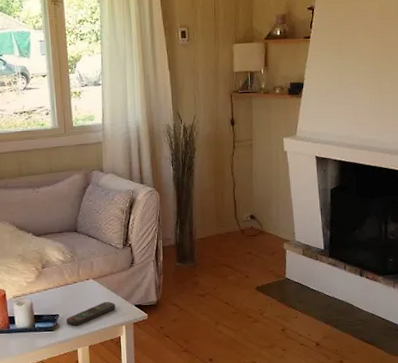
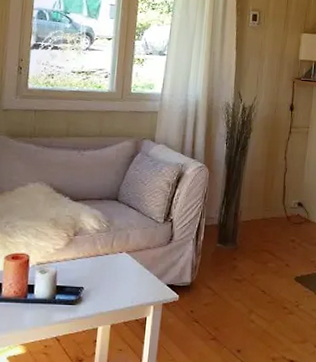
remote control: present [66,301,116,326] -> none [91,277,146,302]

